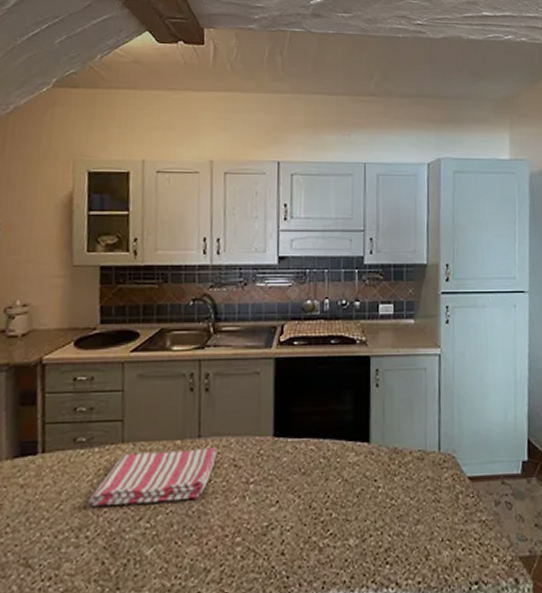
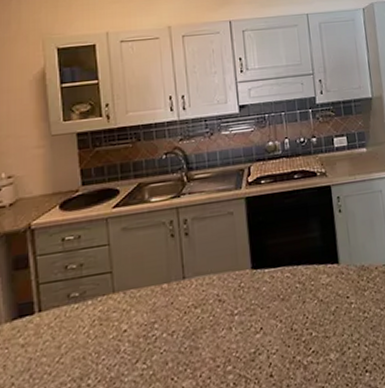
dish towel: present [89,447,218,506] -> none [87,286,202,356]

